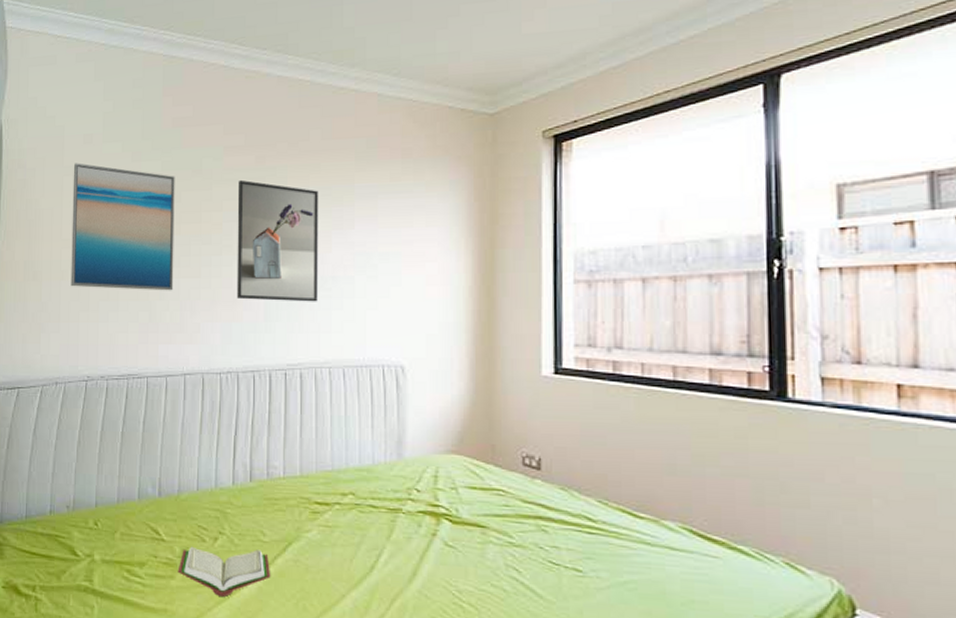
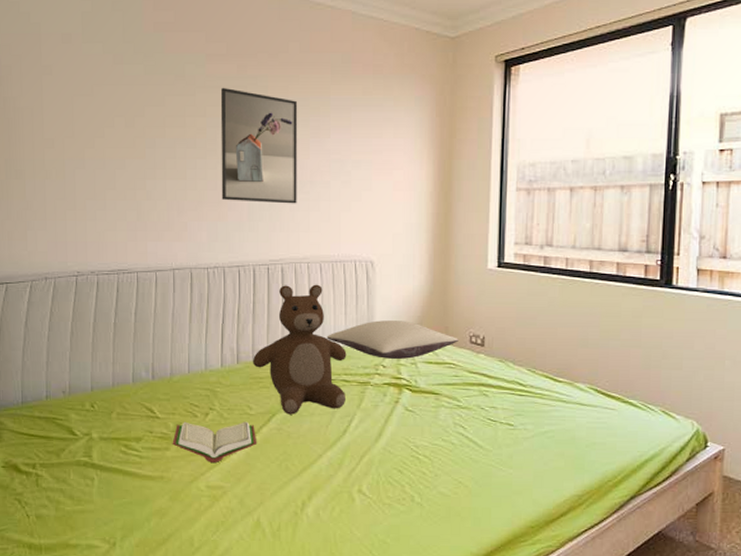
wall art: present [70,163,175,291] -> none [52,62,160,192]
bear: none [266,392,374,544] -> present [252,284,347,415]
pillow: none [350,435,508,483] -> present [326,320,458,359]

